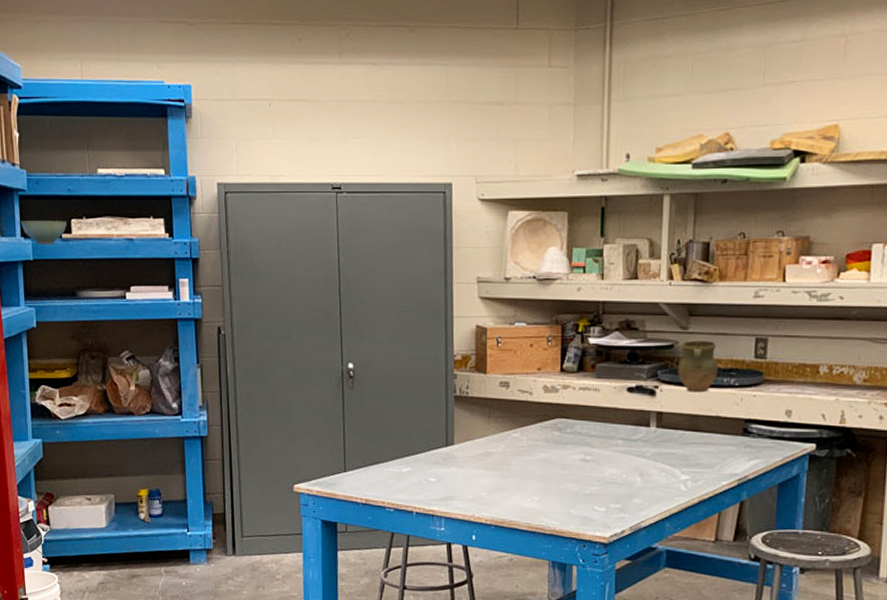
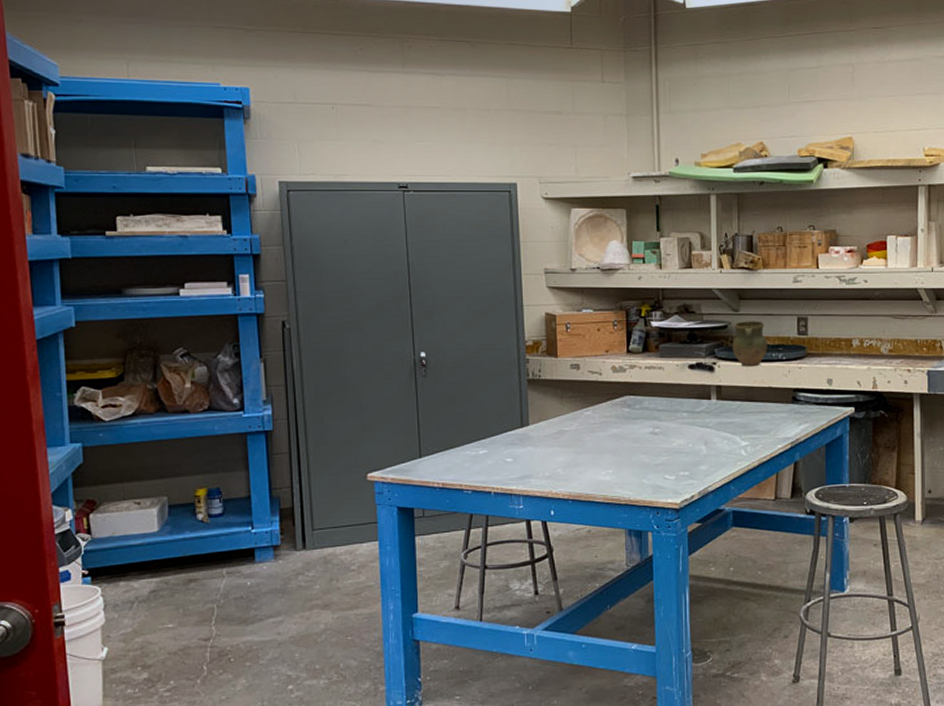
bowl: present [20,221,67,245] -> none [56,218,111,243]

